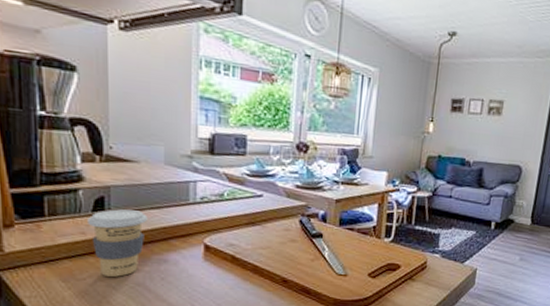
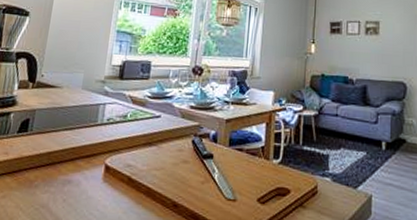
coffee cup: present [87,209,148,277] -> none [12,130,61,198]

